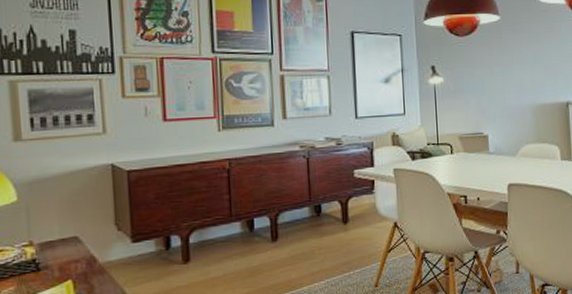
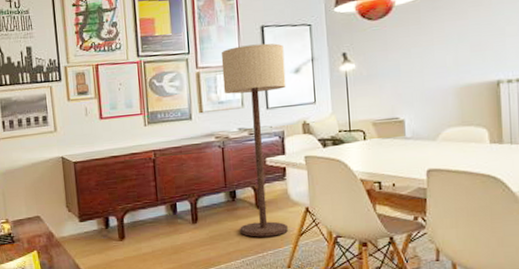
floor lamp: none [308,50,376,255] -> present [221,43,288,237]

